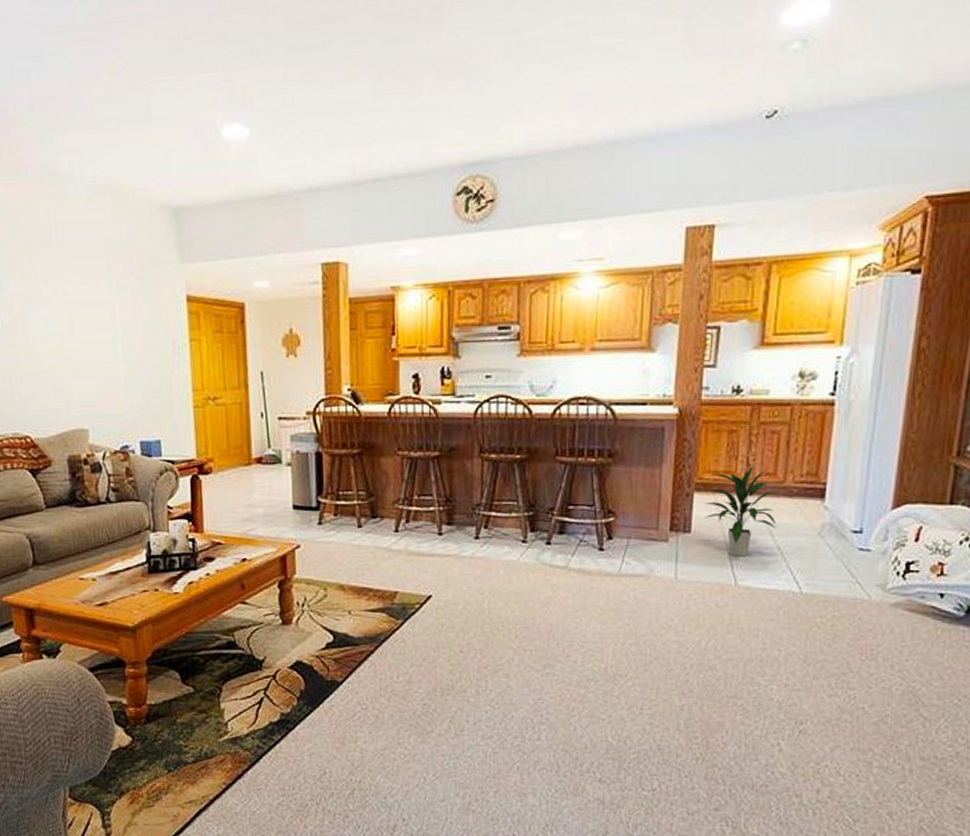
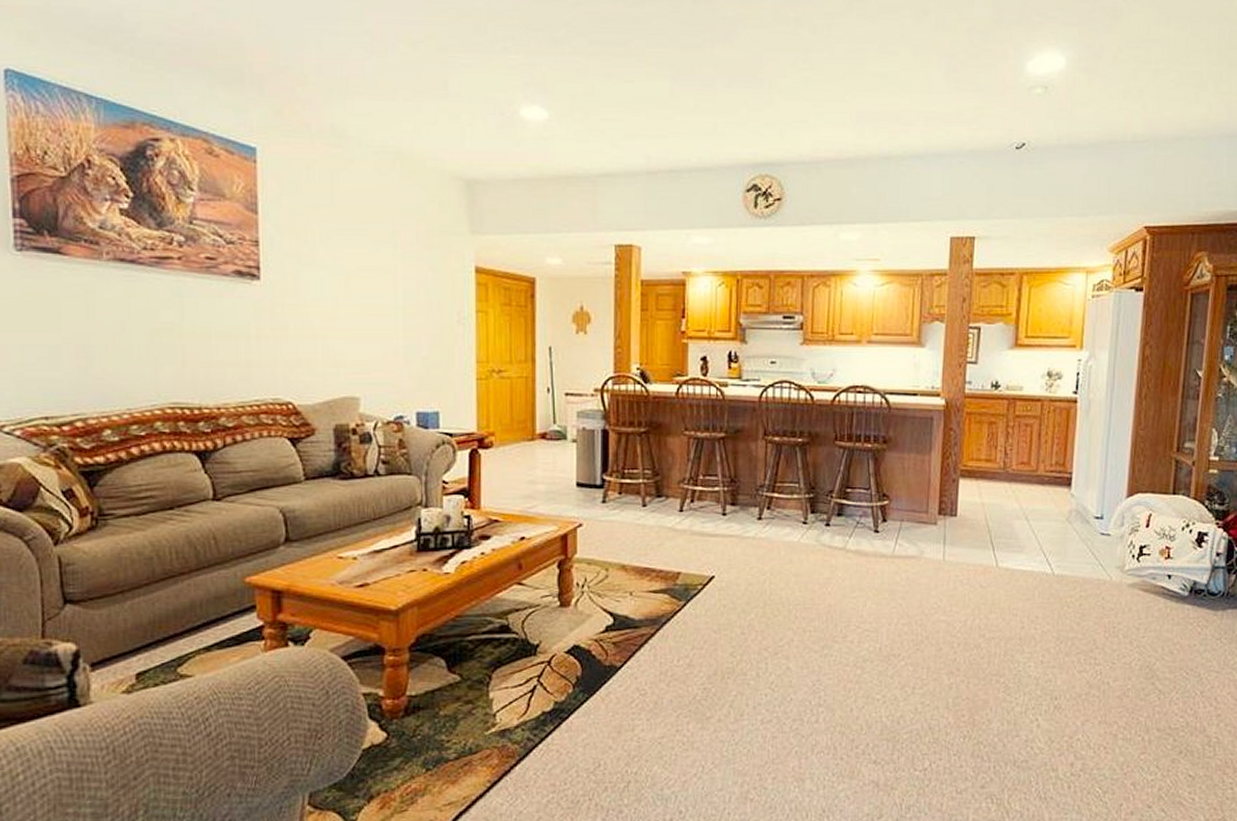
indoor plant: present [703,465,776,557] -> none [968,454,1031,540]

